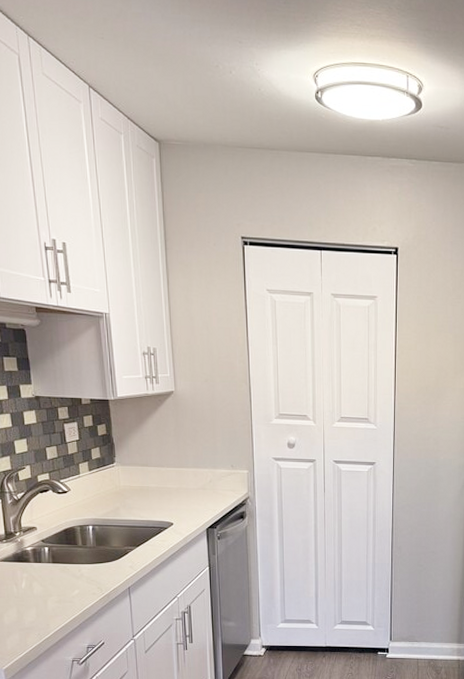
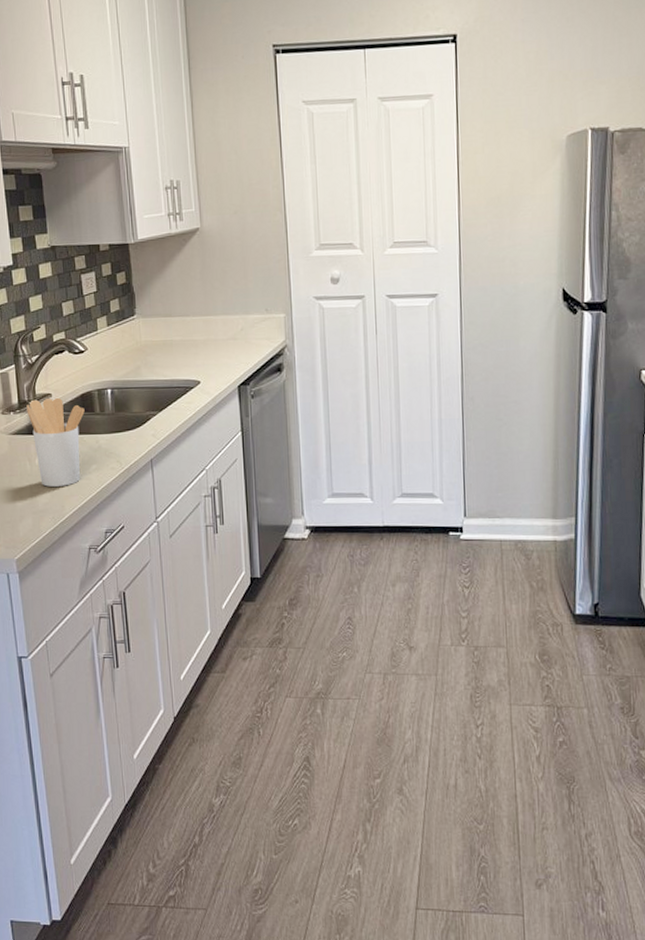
utensil holder: none [13,531,68,608] -> present [26,398,85,487]

